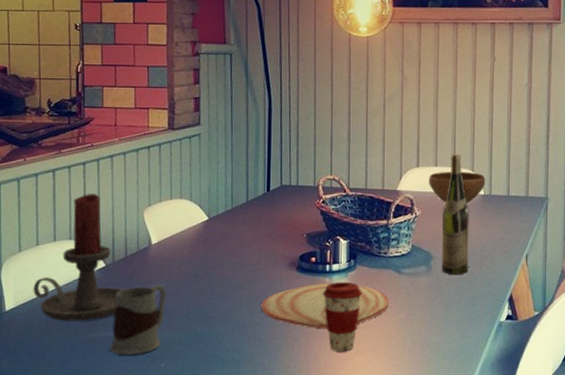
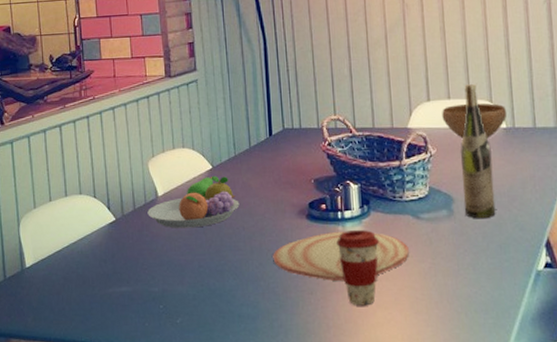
candle holder: present [33,194,123,321] -> none [50,147,134,277]
mug: present [109,285,166,355] -> none [125,238,176,311]
fruit bowl: none [139,227,233,276] -> present [147,175,240,228]

